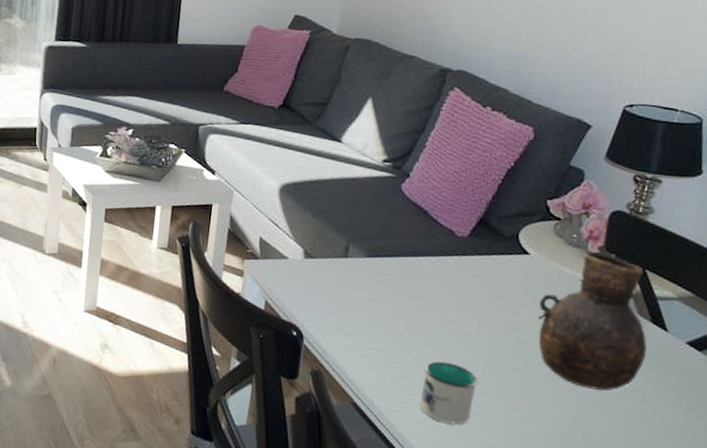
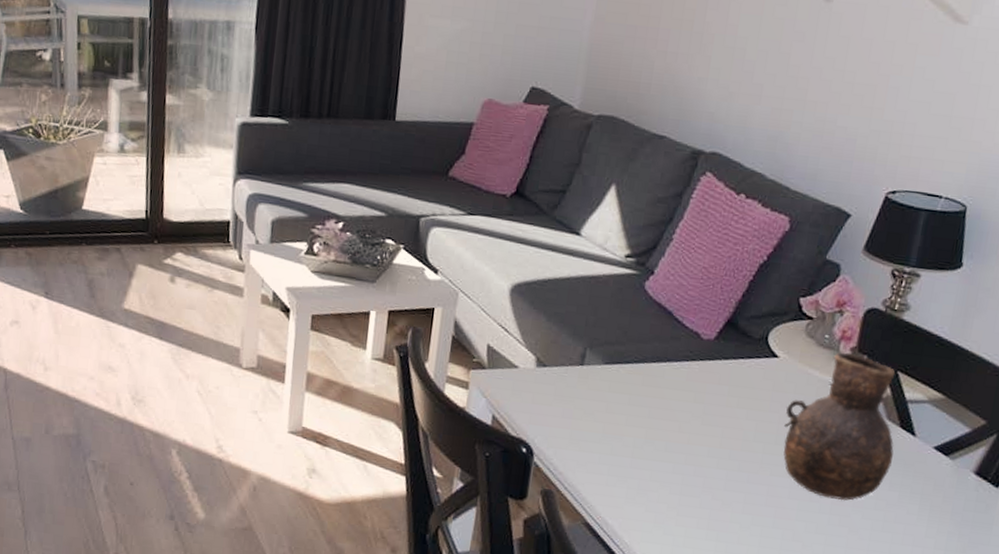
mug: present [420,361,479,425] -> none [656,475,719,542]

